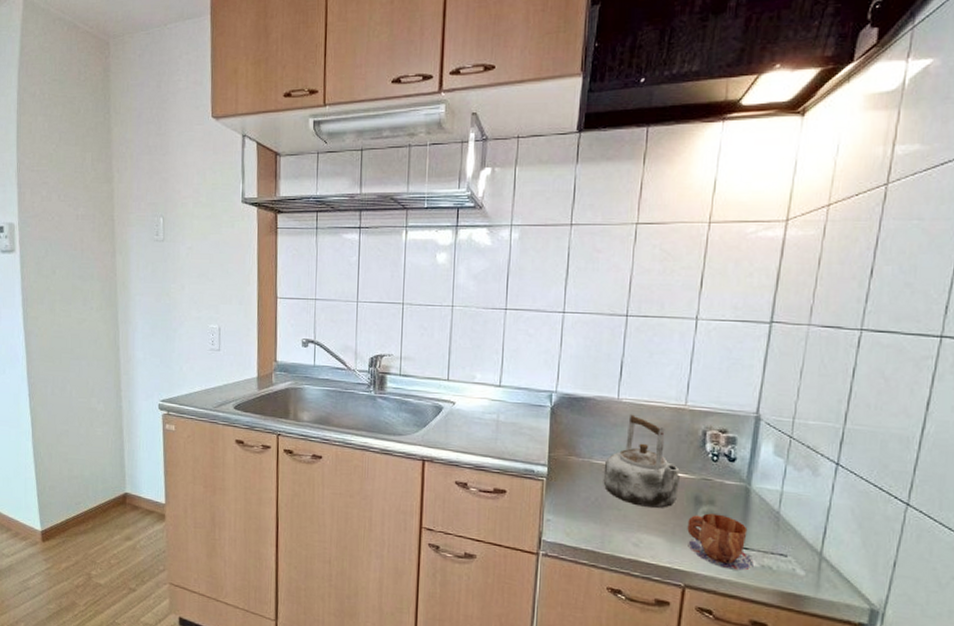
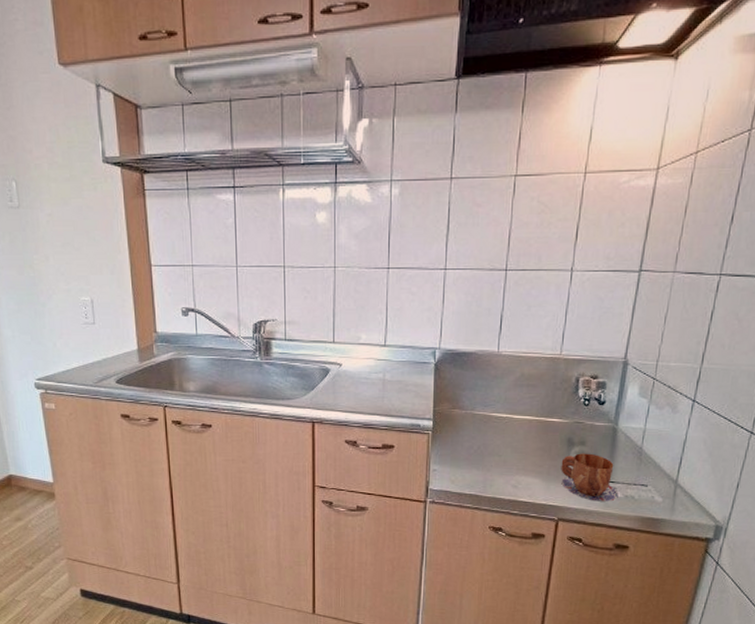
kettle: present [603,413,680,509] -> none [485,365,555,453]

